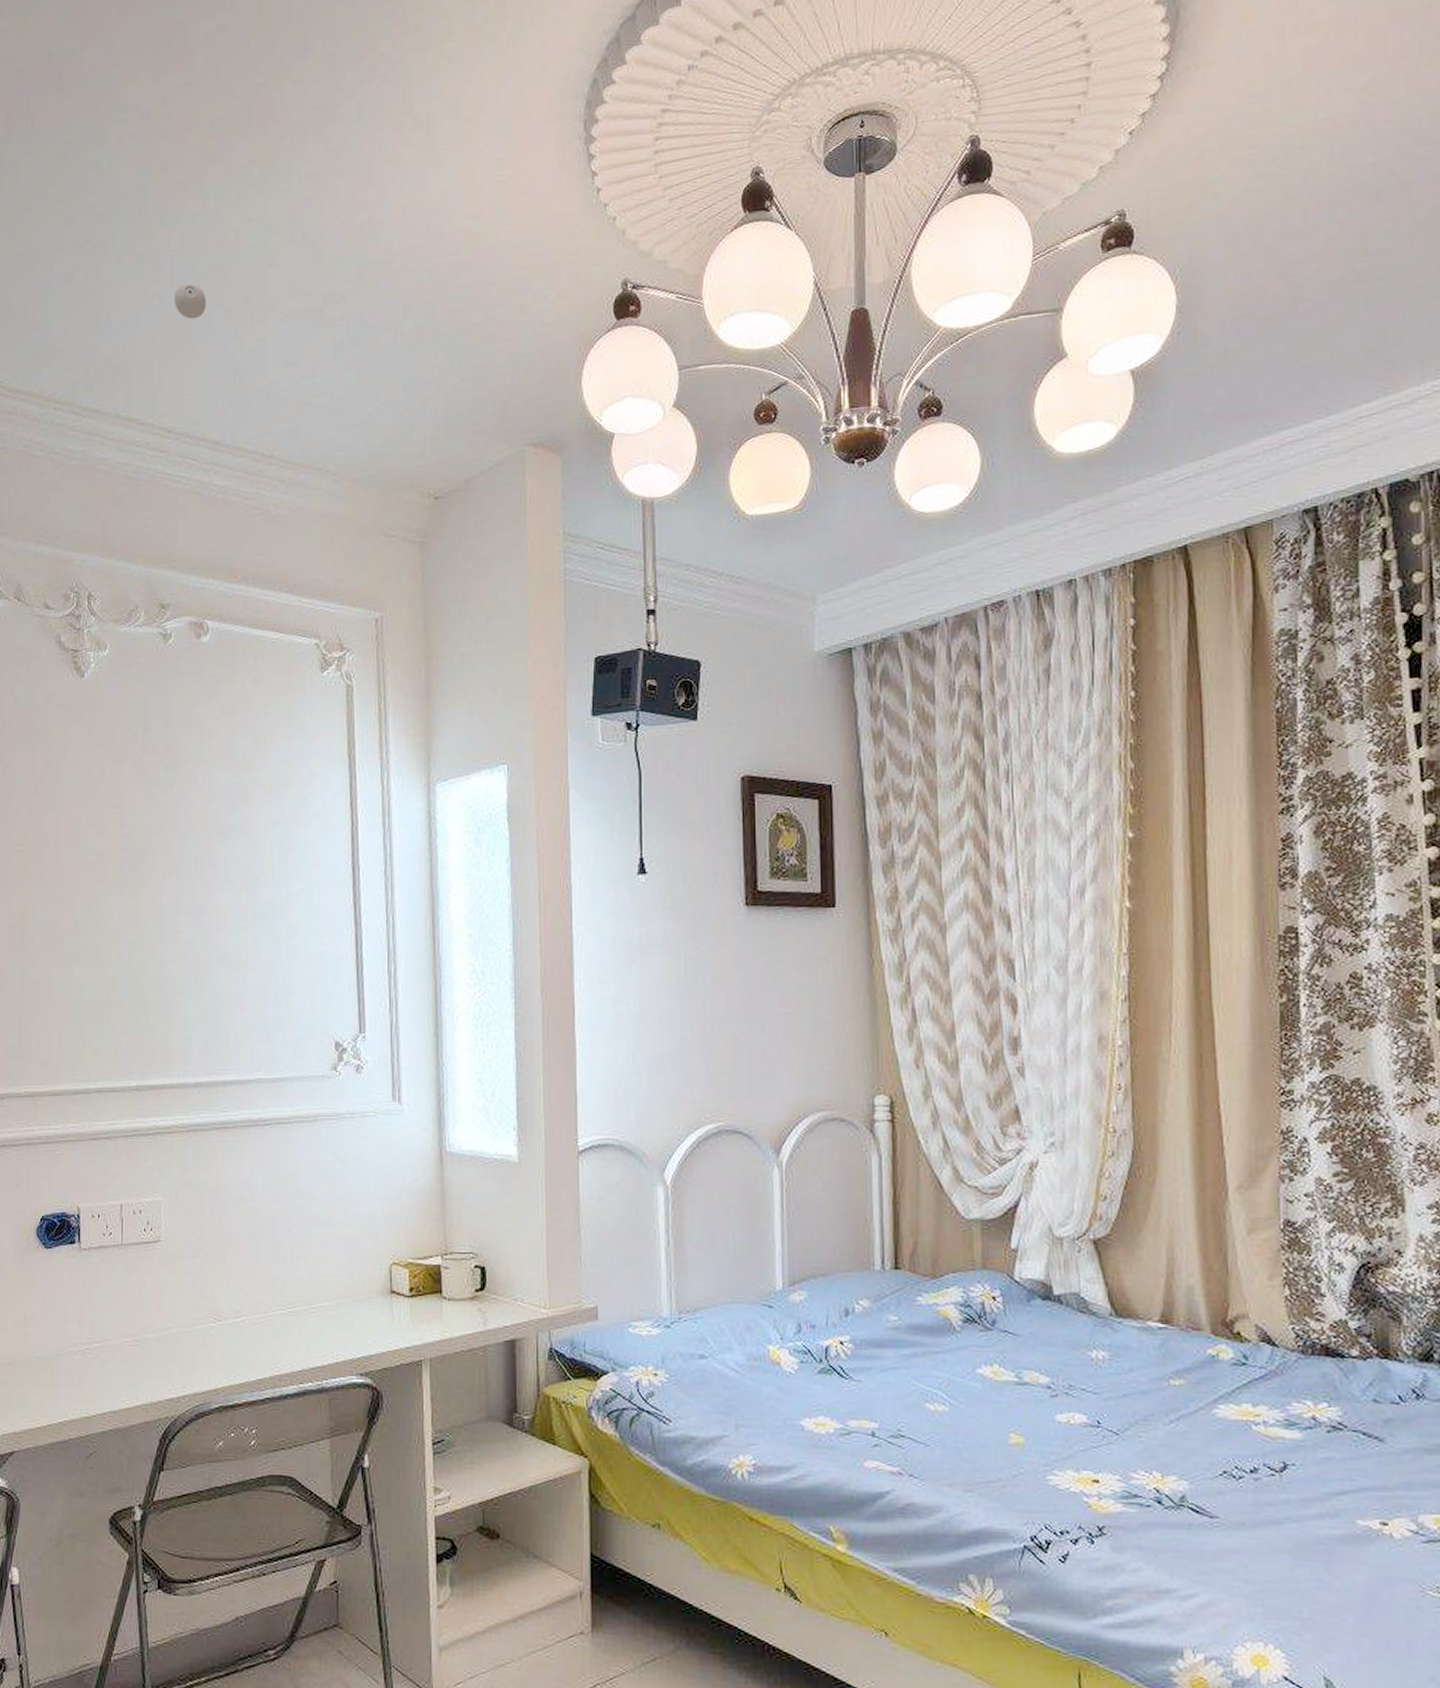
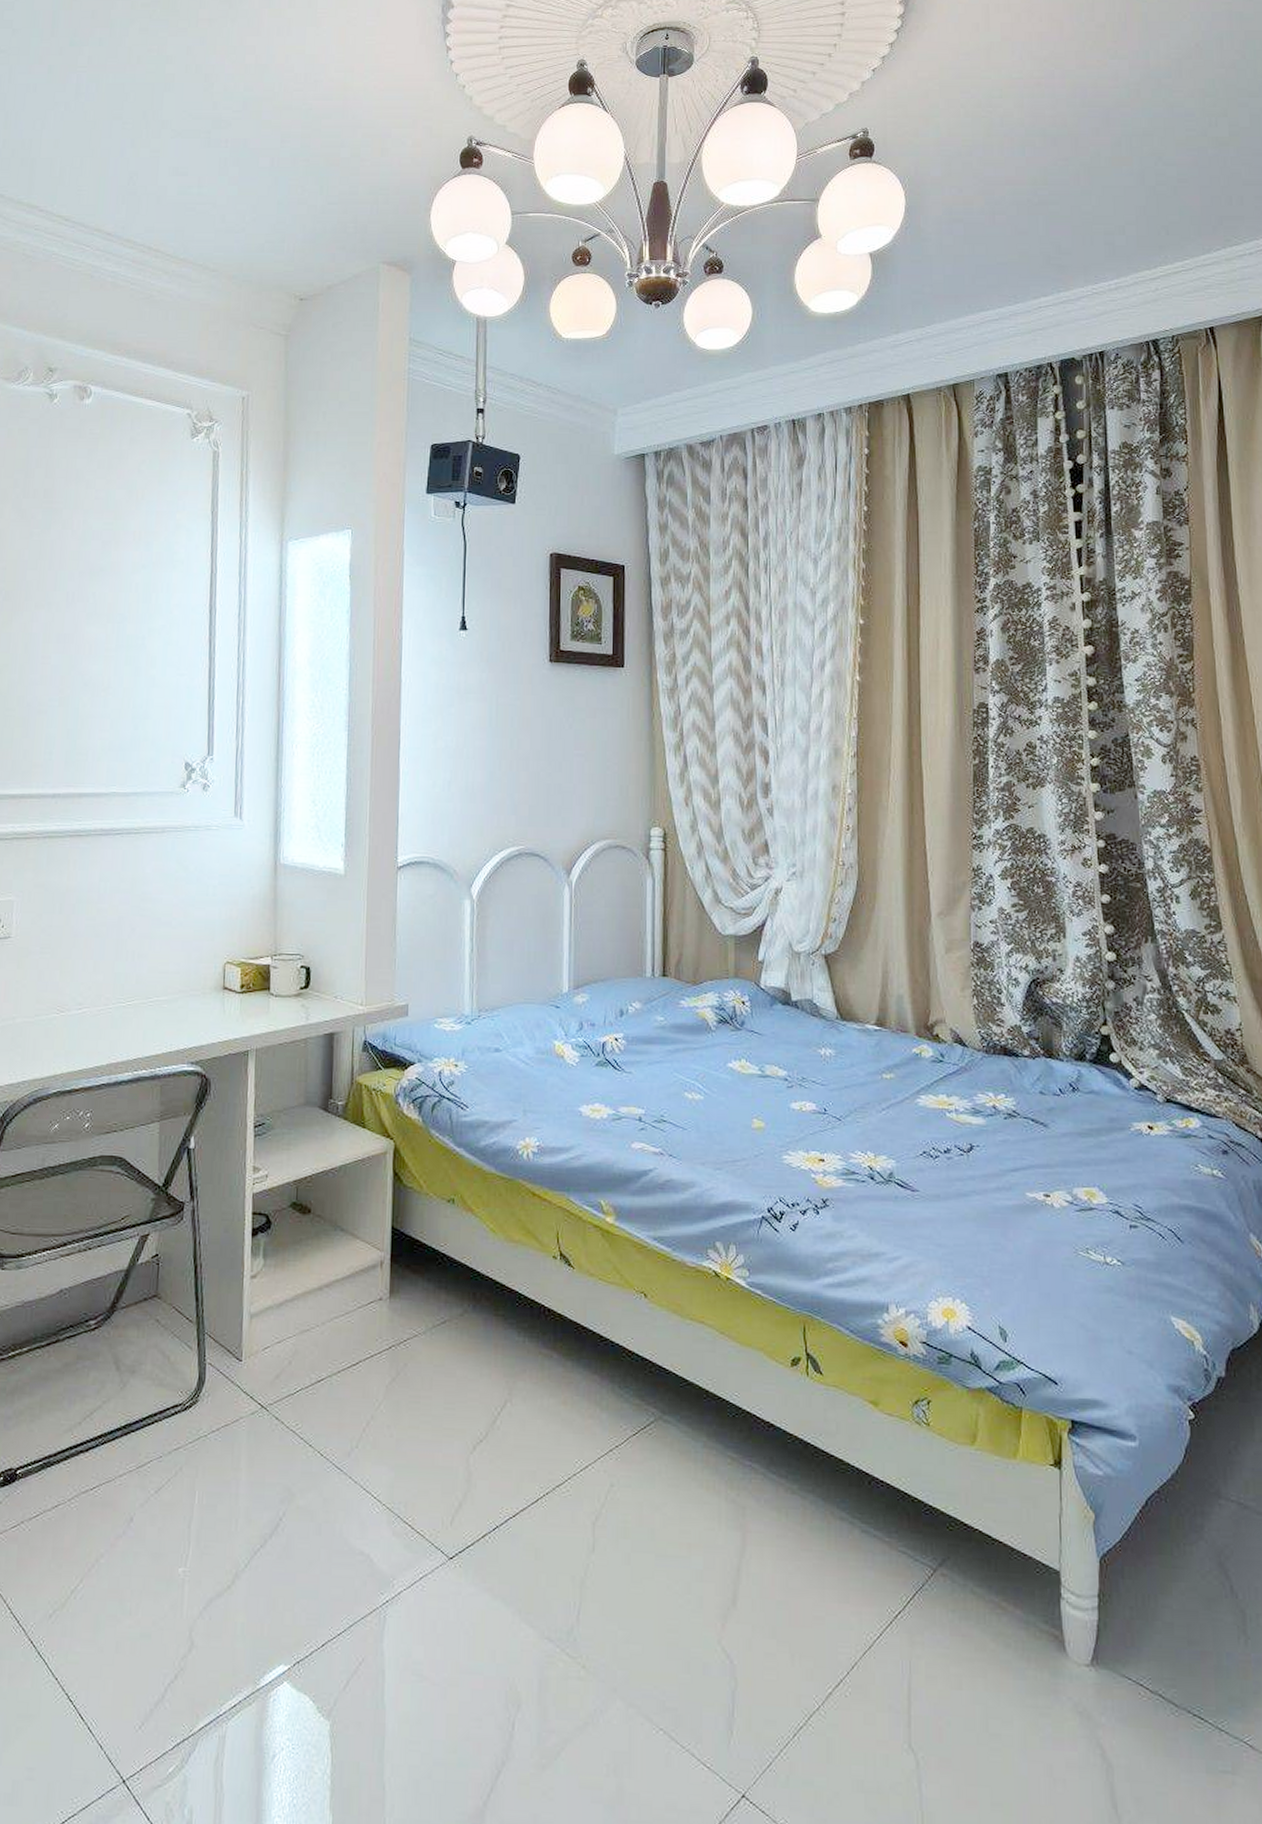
eyeball: present [175,282,207,320] -> none [78,96,108,127]

